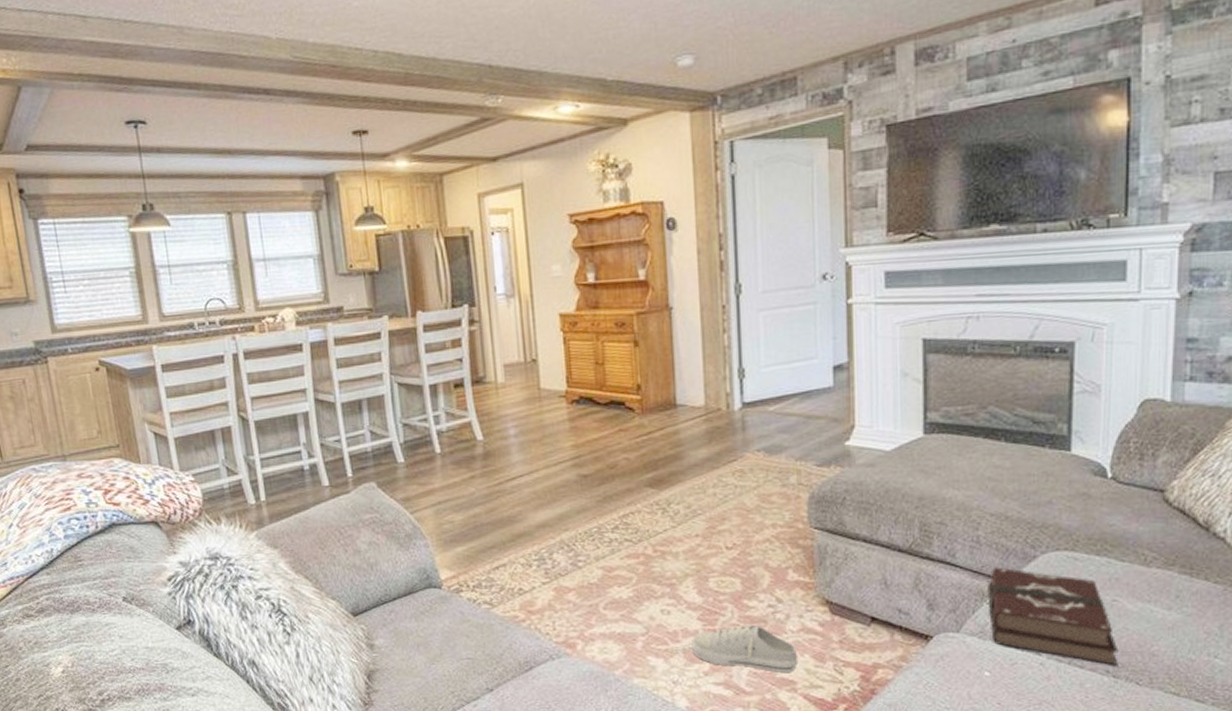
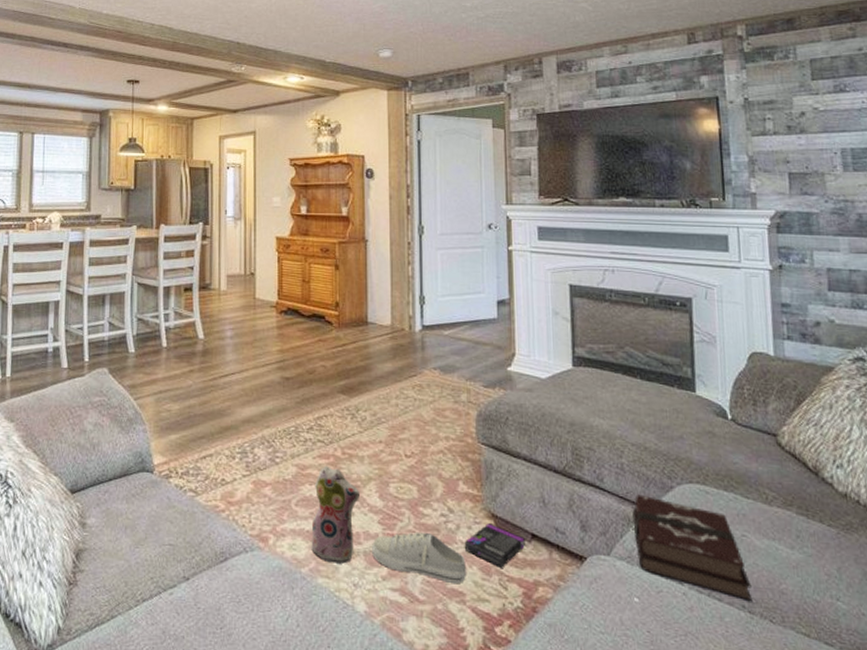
plush toy: none [623,565,677,664] -> present [311,465,361,565]
box: none [794,609,864,654] -> present [464,522,525,568]

